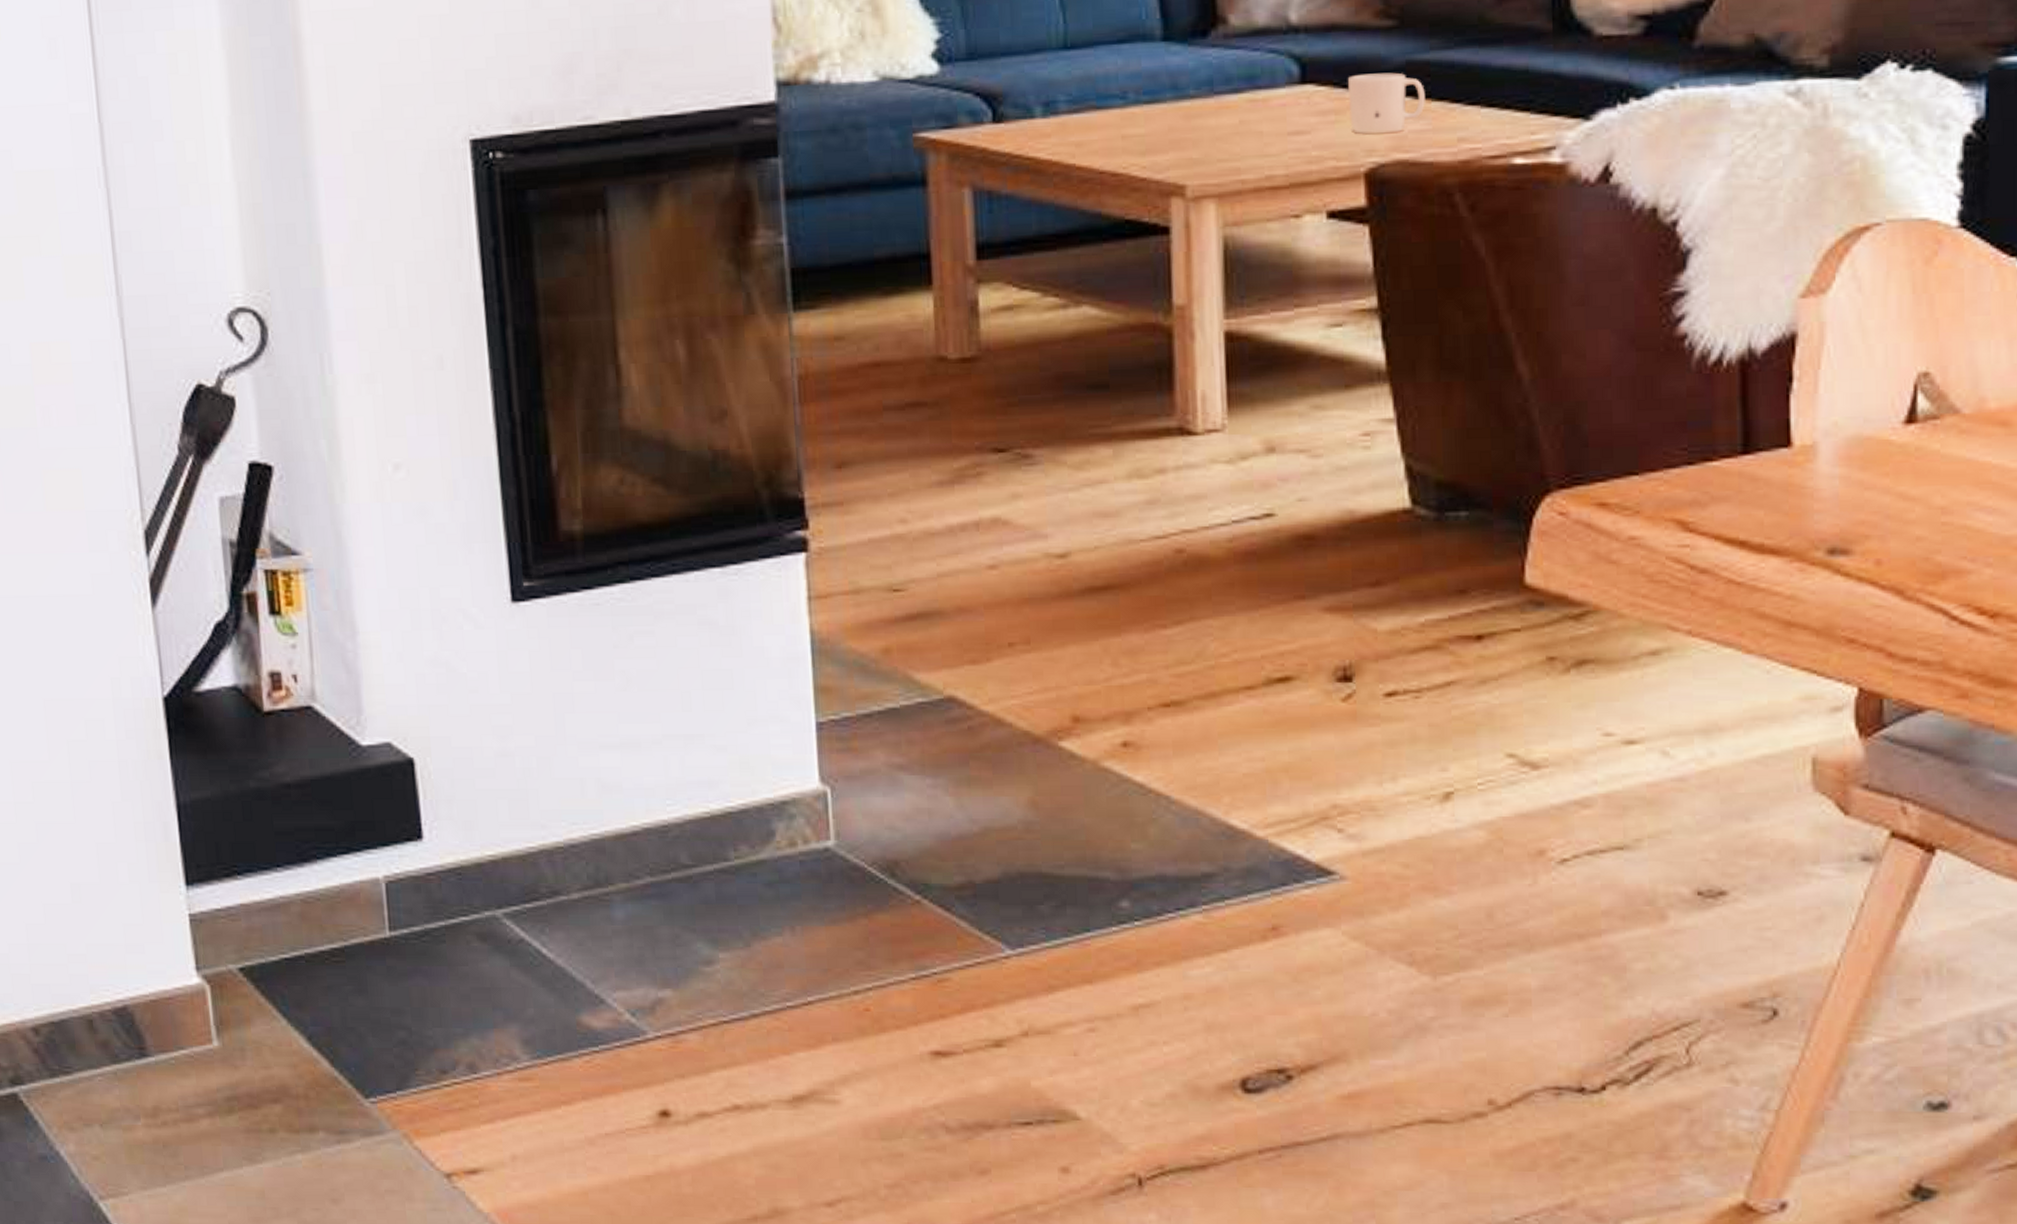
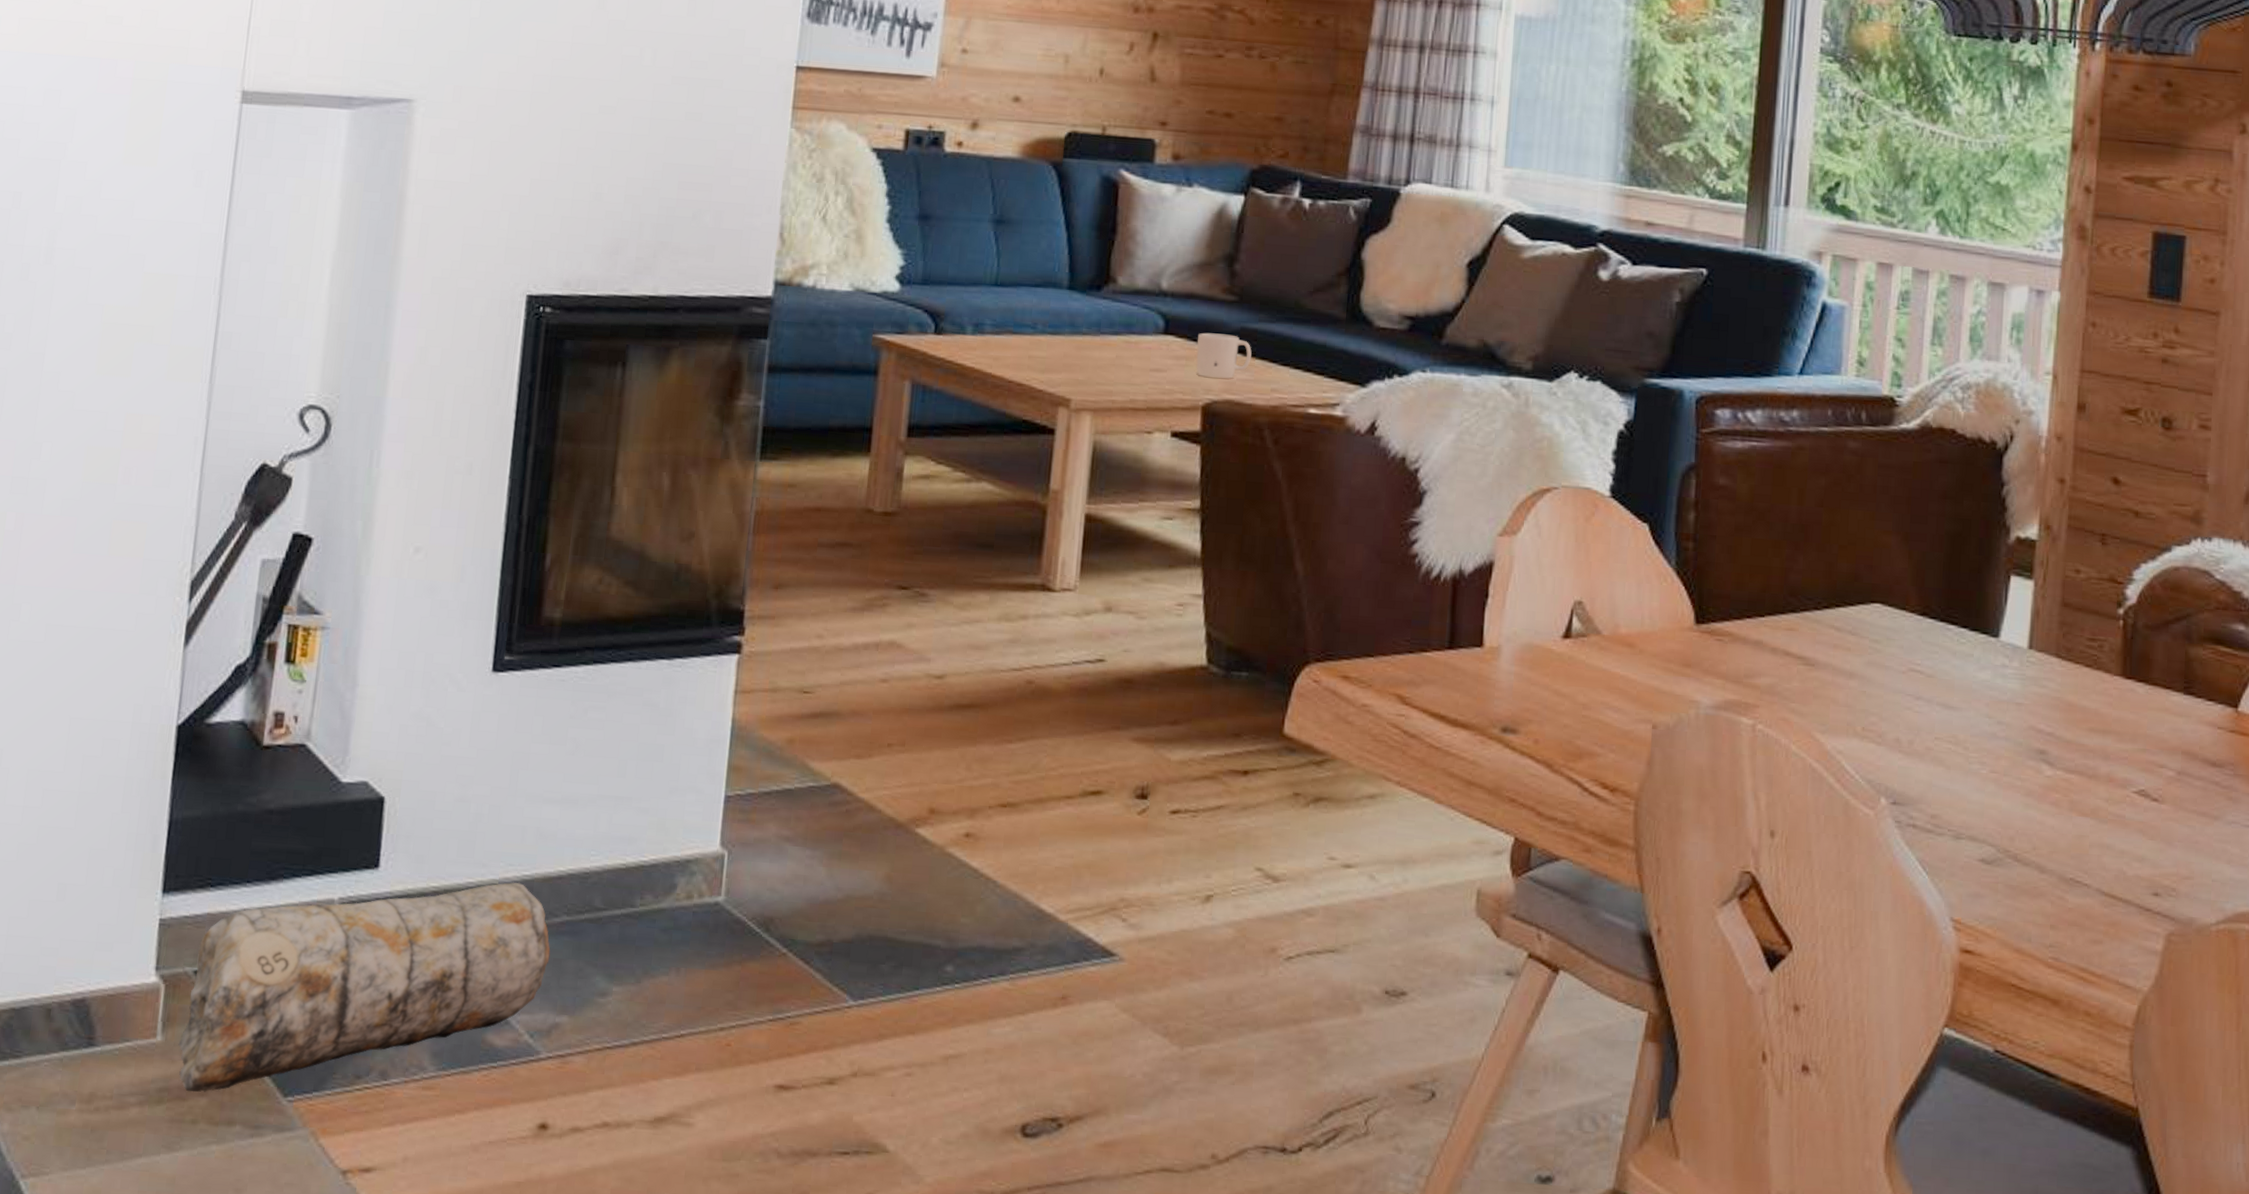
decorative log: none [237,842,639,1099] -> present [178,882,551,1092]

